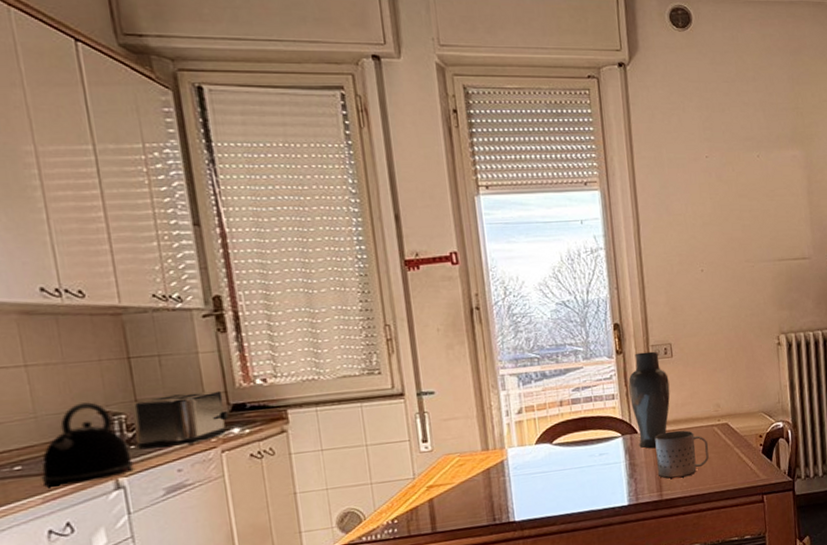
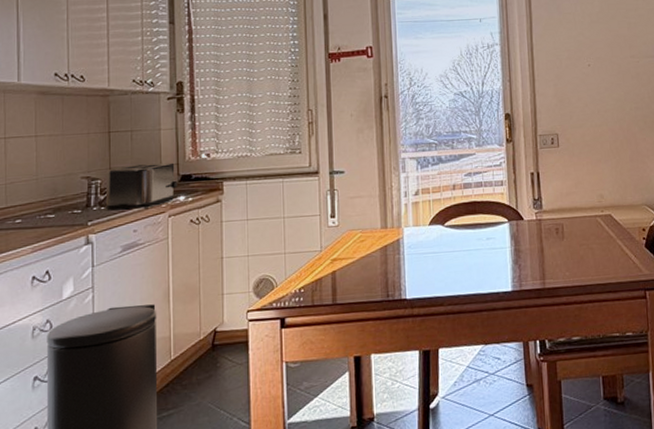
kettle: present [41,402,135,487] -> none [34,168,102,239]
vase: present [628,351,671,449] -> none [516,141,556,236]
mug: present [655,430,709,479] -> none [539,219,592,268]

